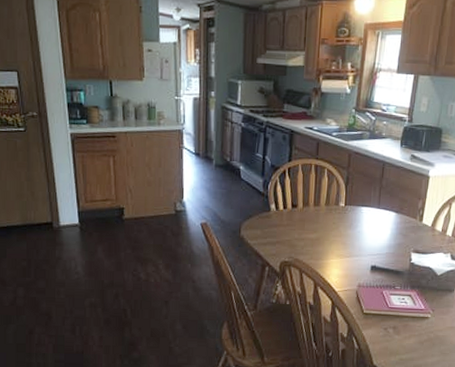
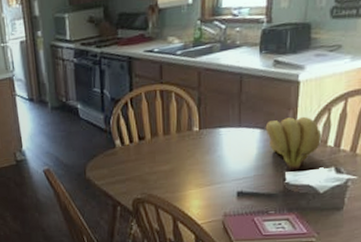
banana bunch: none [399,206,443,252] -> present [265,116,322,170]

